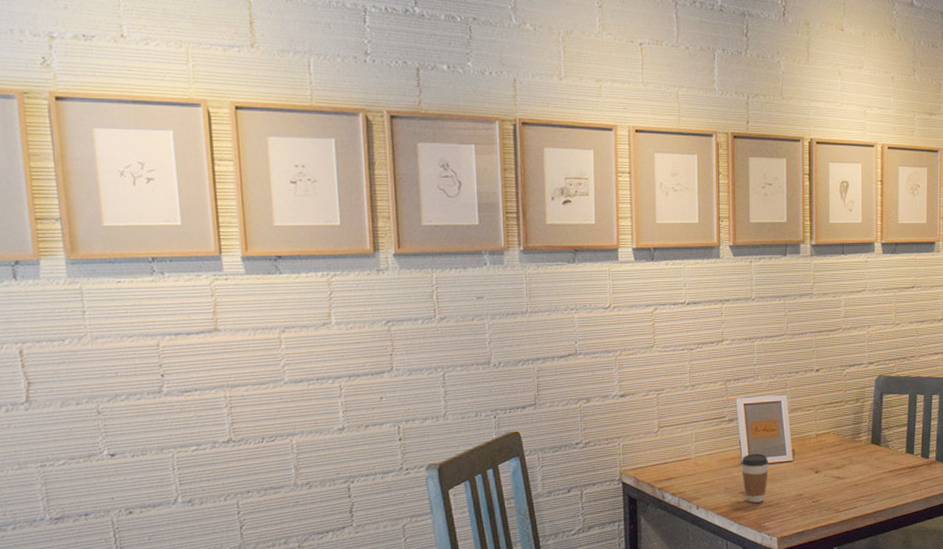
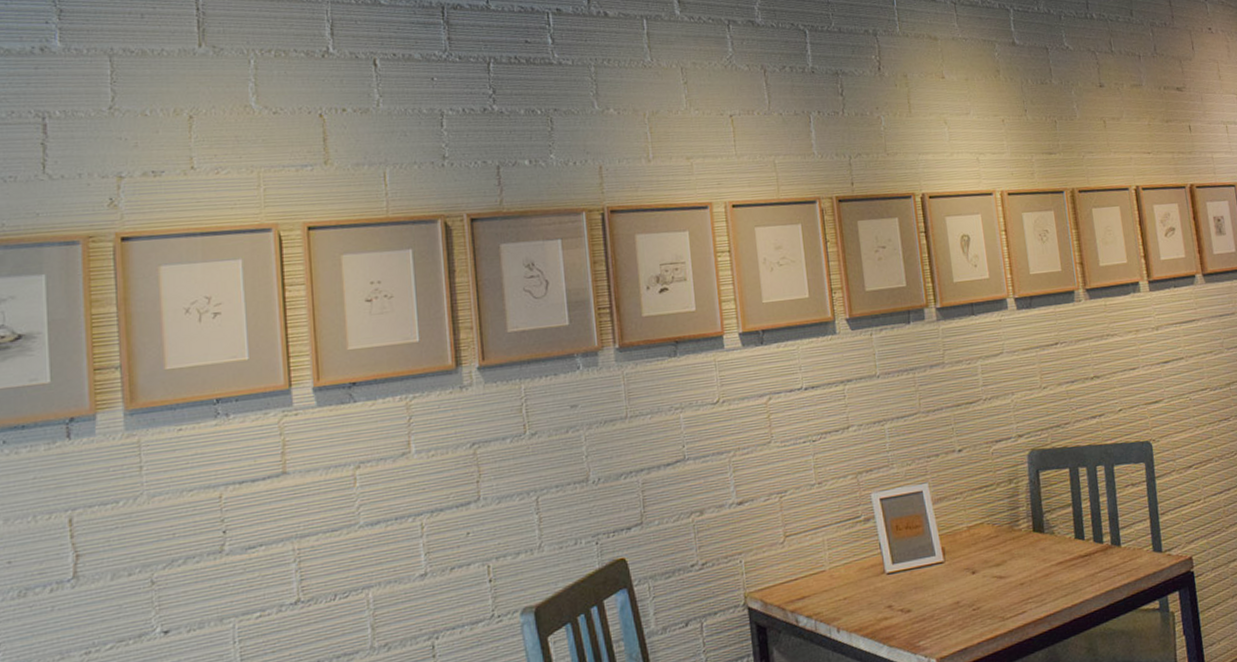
coffee cup: present [741,453,769,503] -> none [883,556,917,619]

